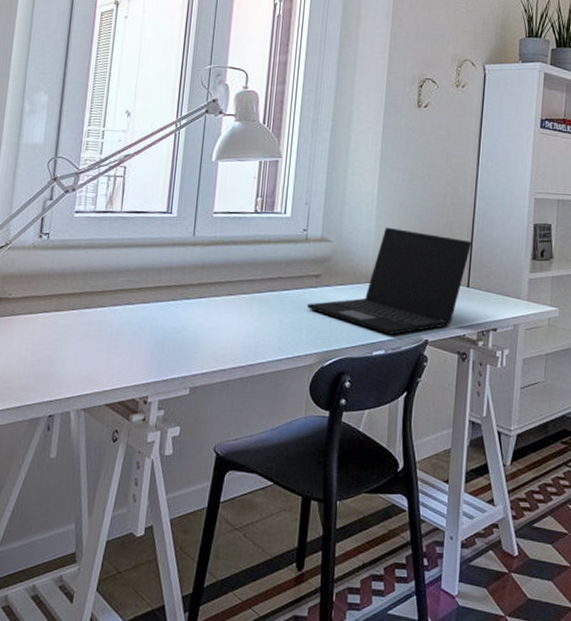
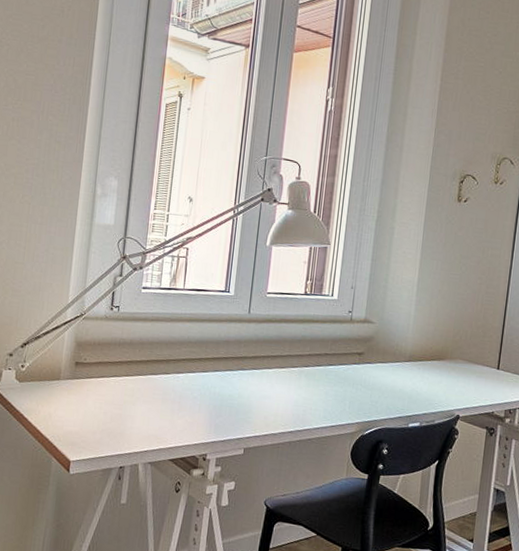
laptop: present [306,227,472,335] -> none [350,311,504,410]

